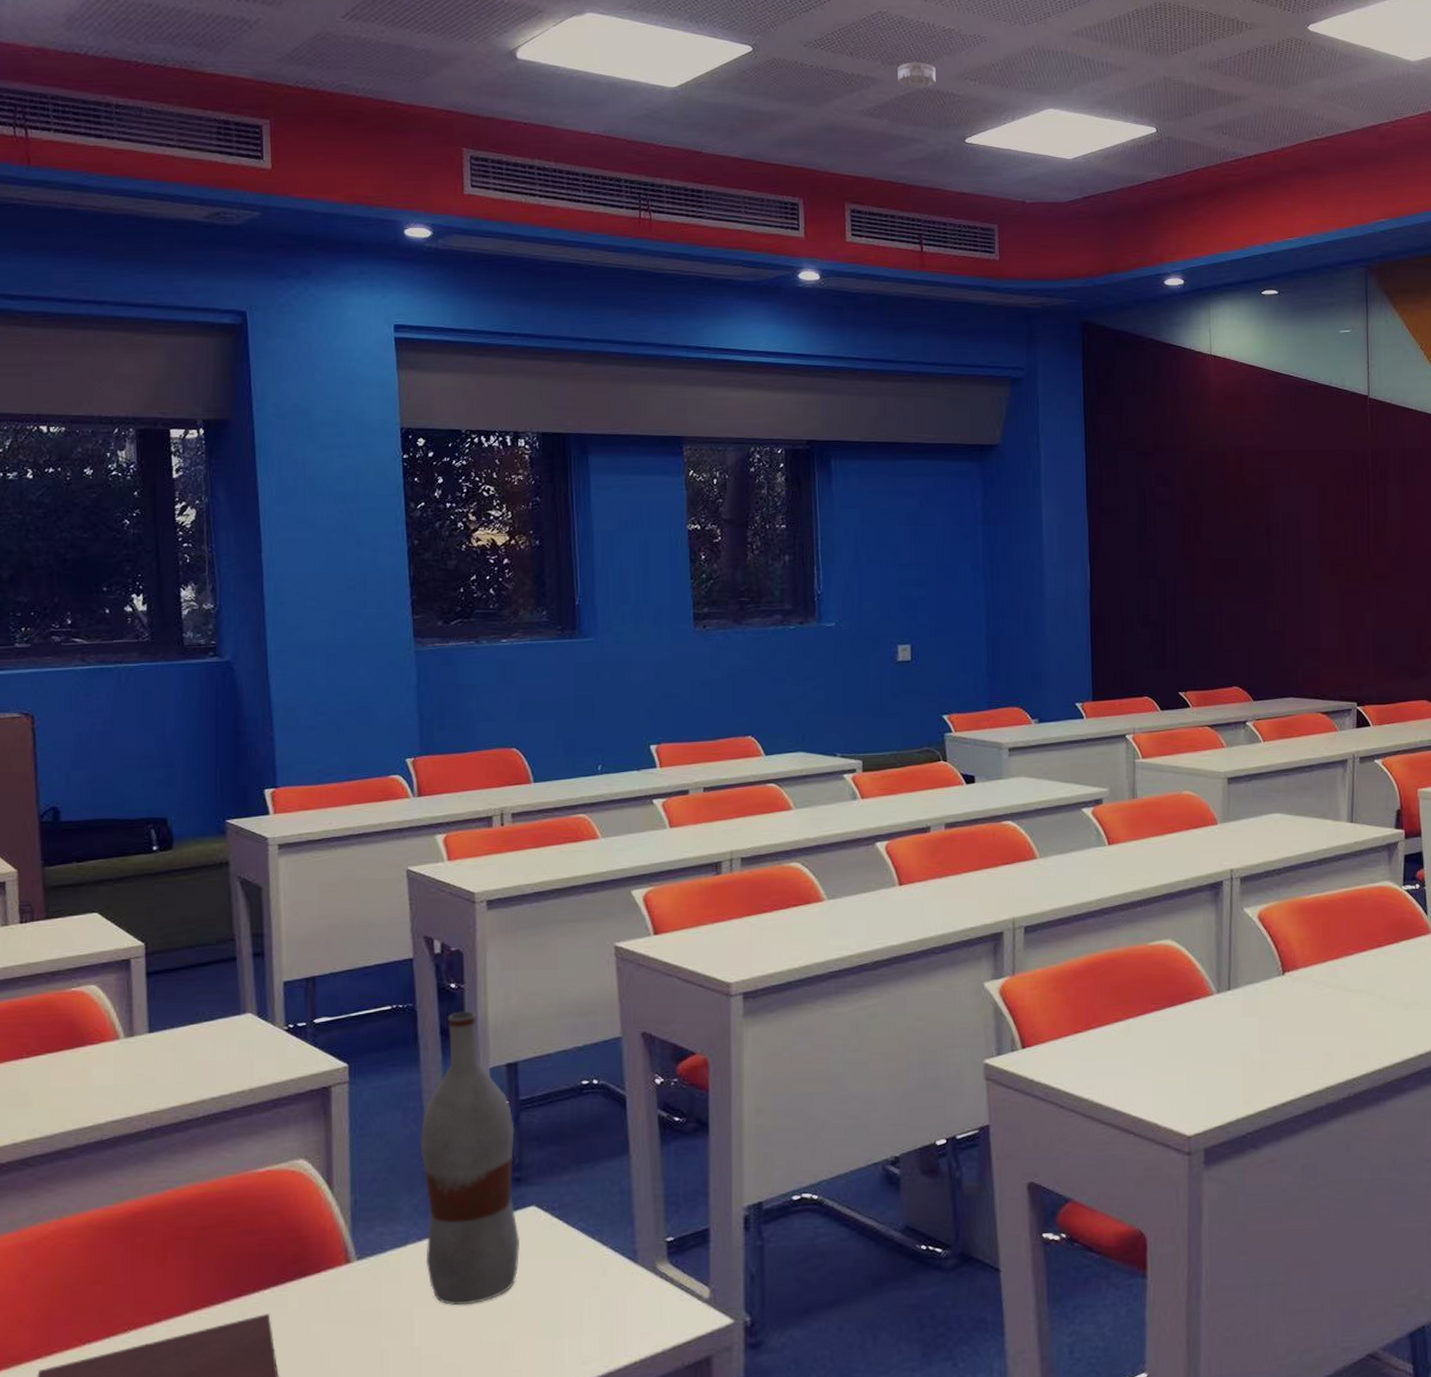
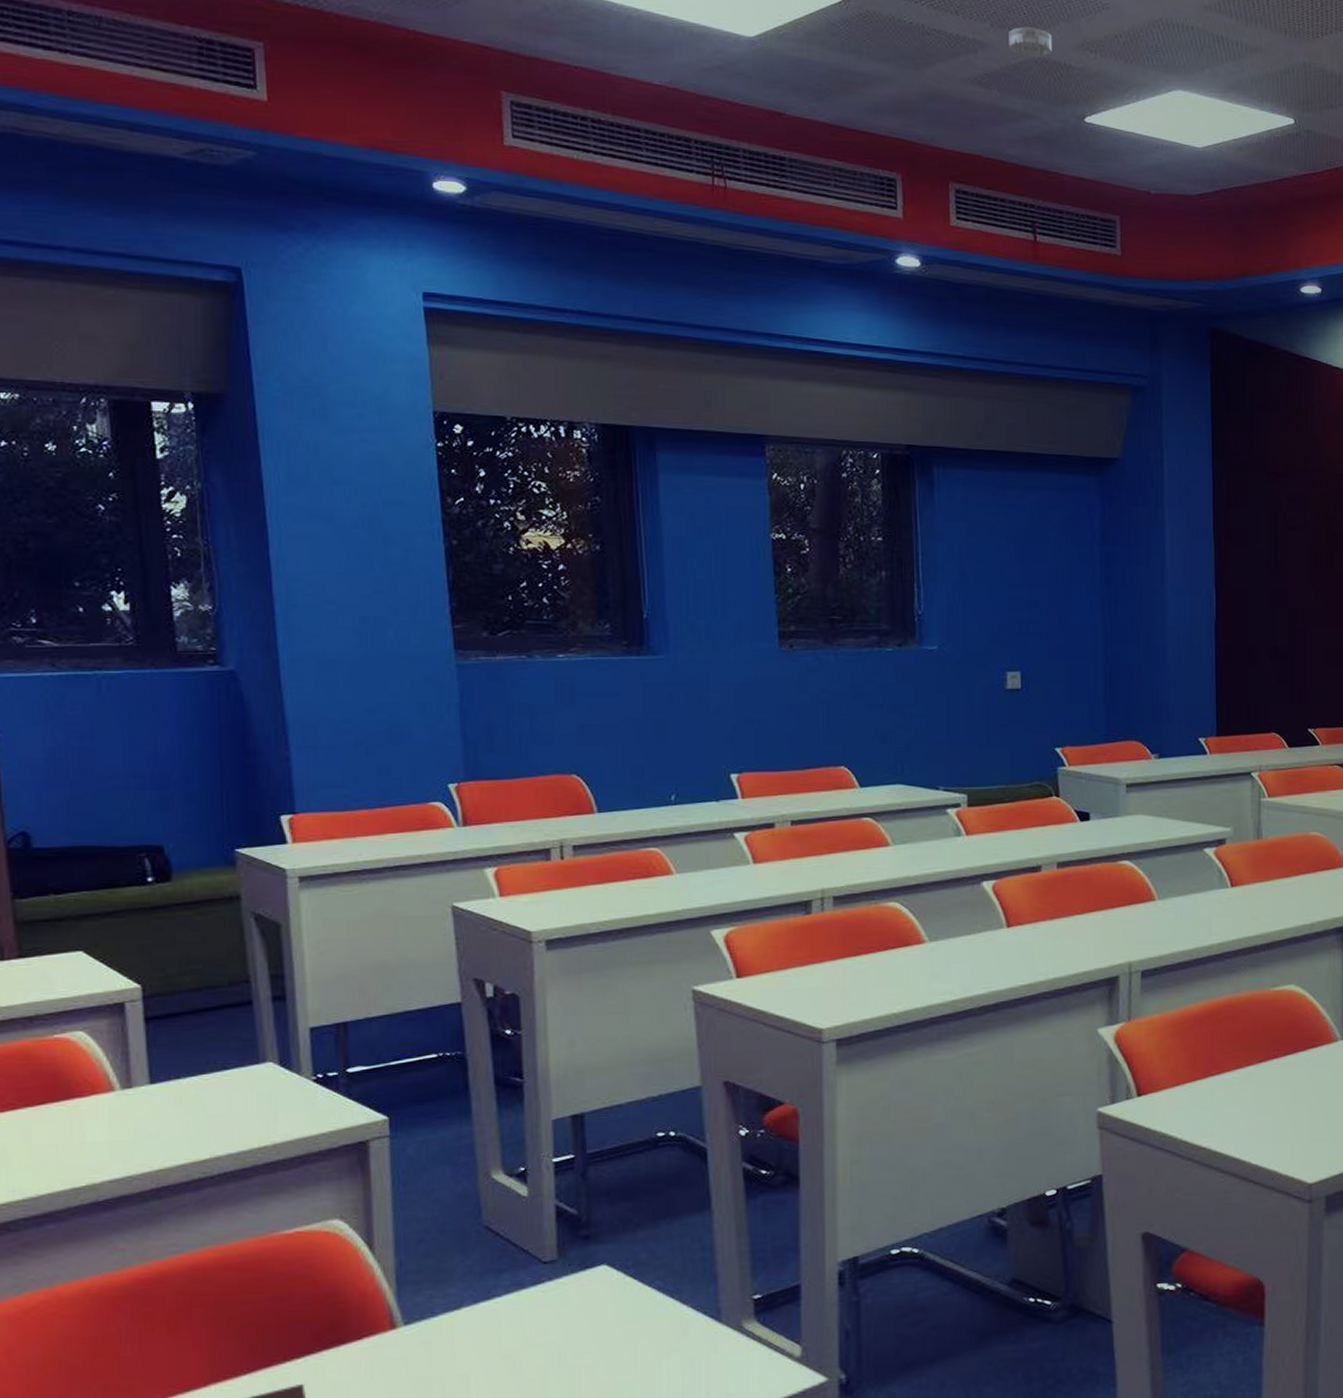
bottle: present [420,1011,521,1305] -> none [473,1059,591,1370]

